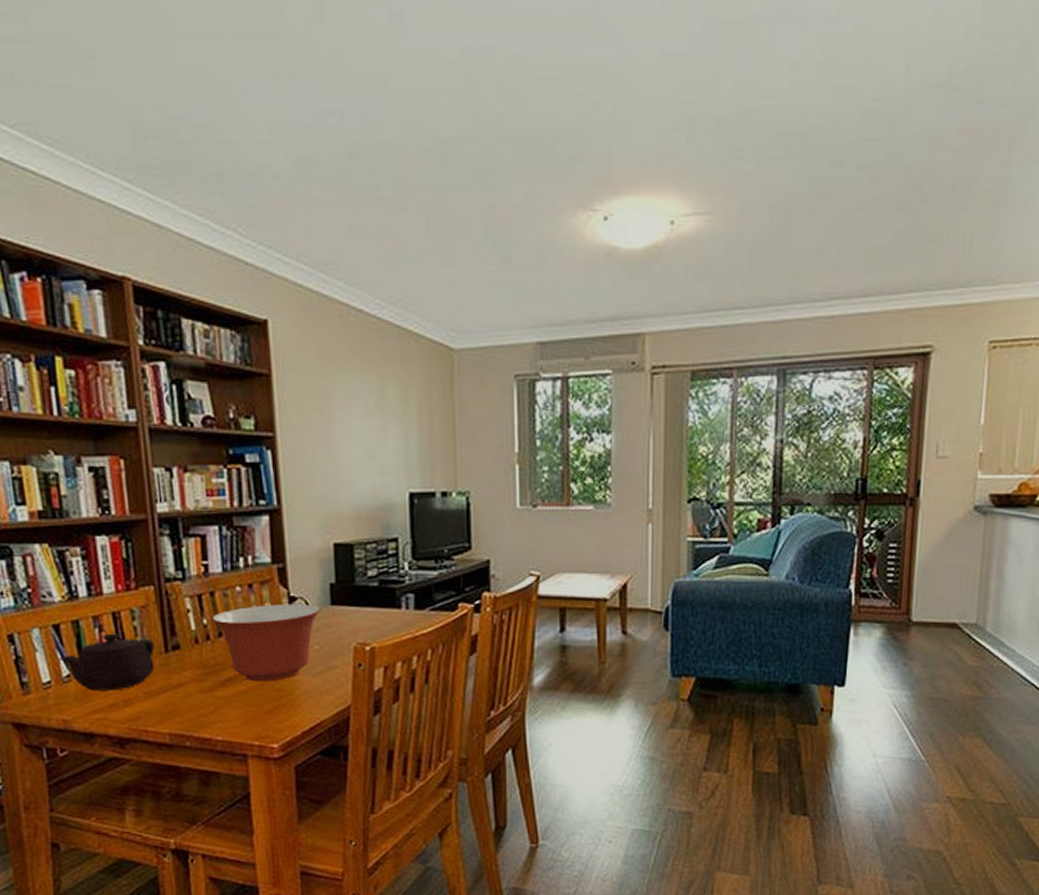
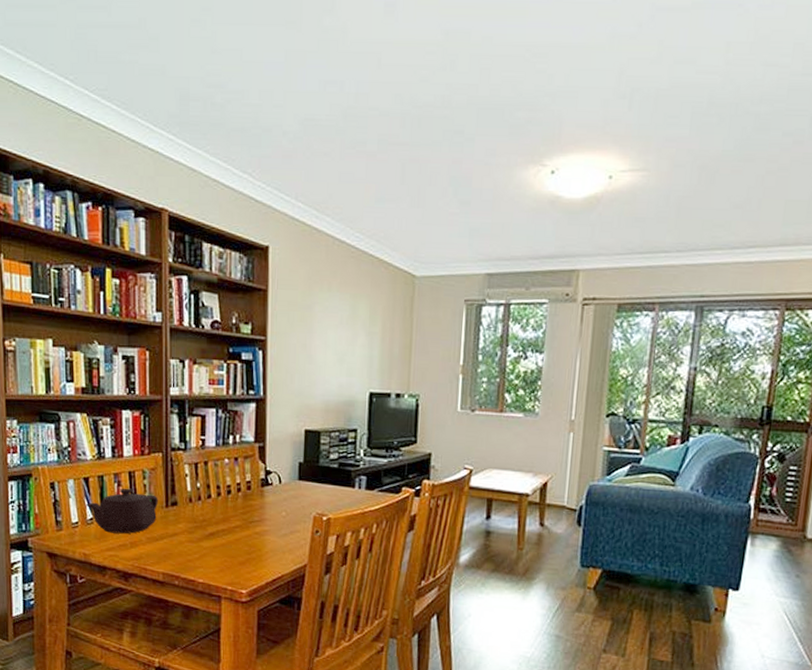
mixing bowl: present [212,604,320,682] -> none [204,475,289,539]

